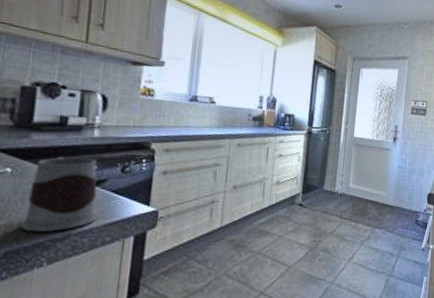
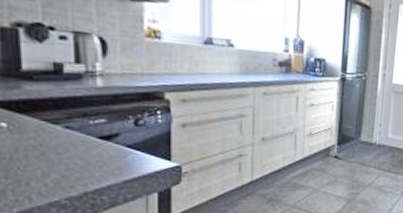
mug: present [20,156,98,233] -> none [29,108,115,191]

